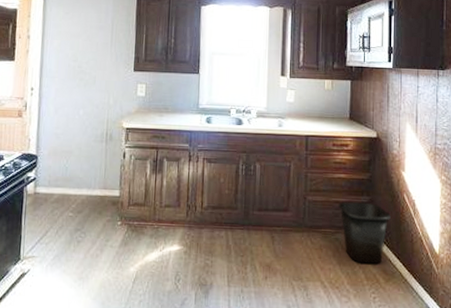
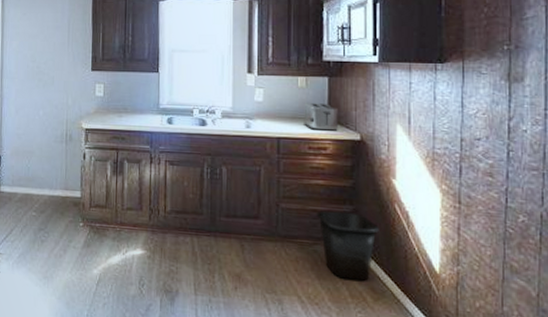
toaster: none [329,103,359,130] -> present [304,102,339,132]

